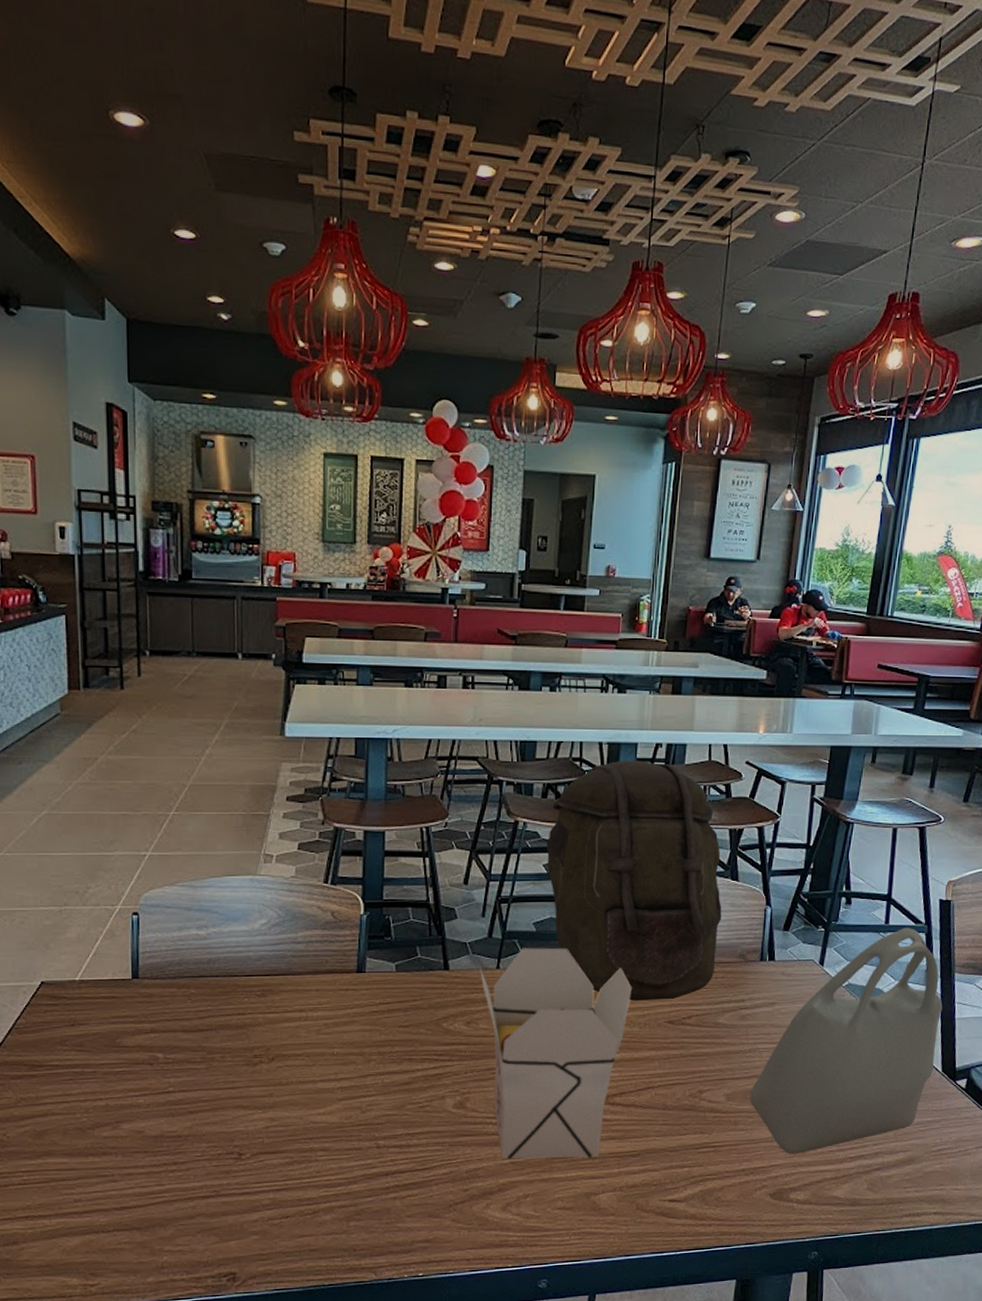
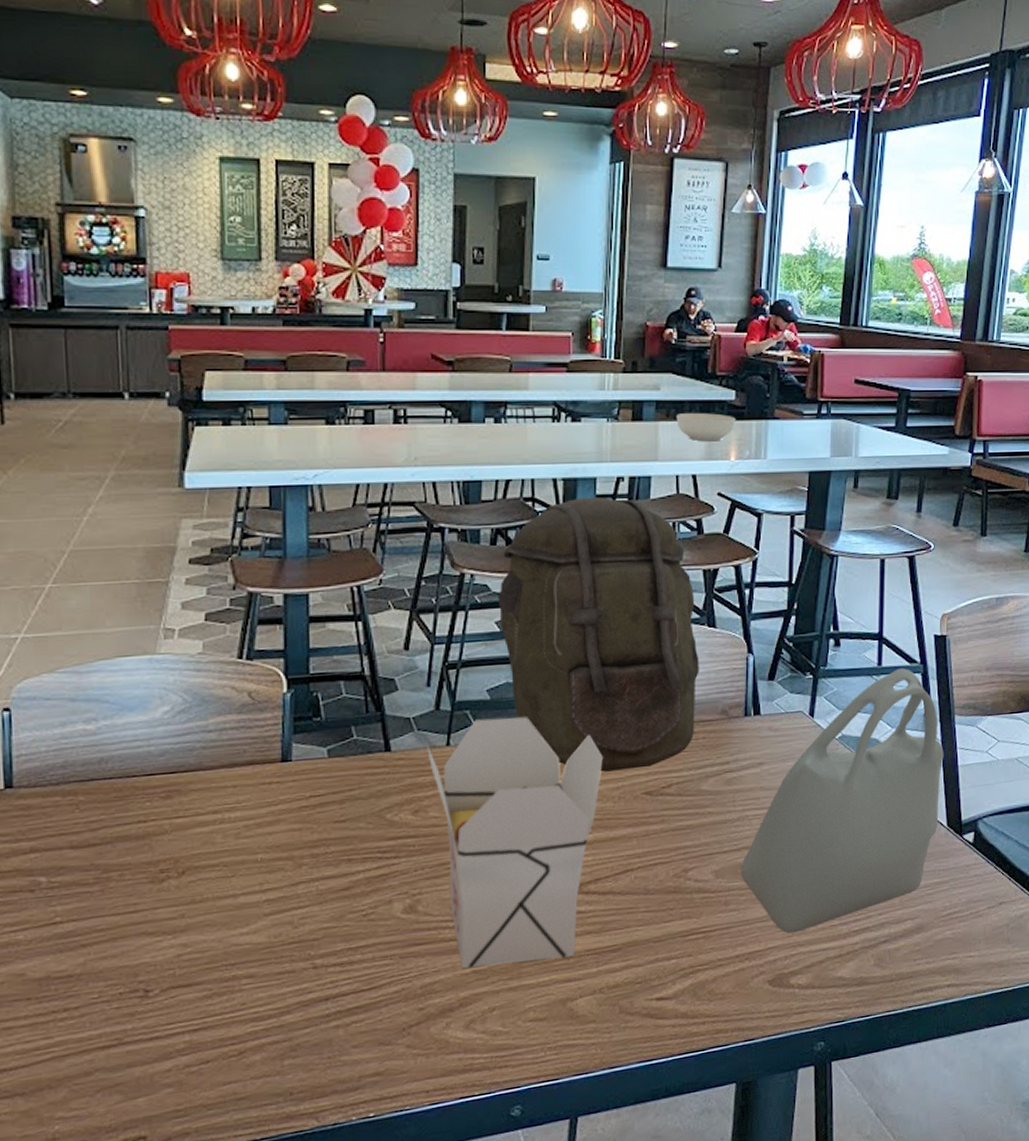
bowl: none [711,689,766,716] -> present [676,413,736,442]

